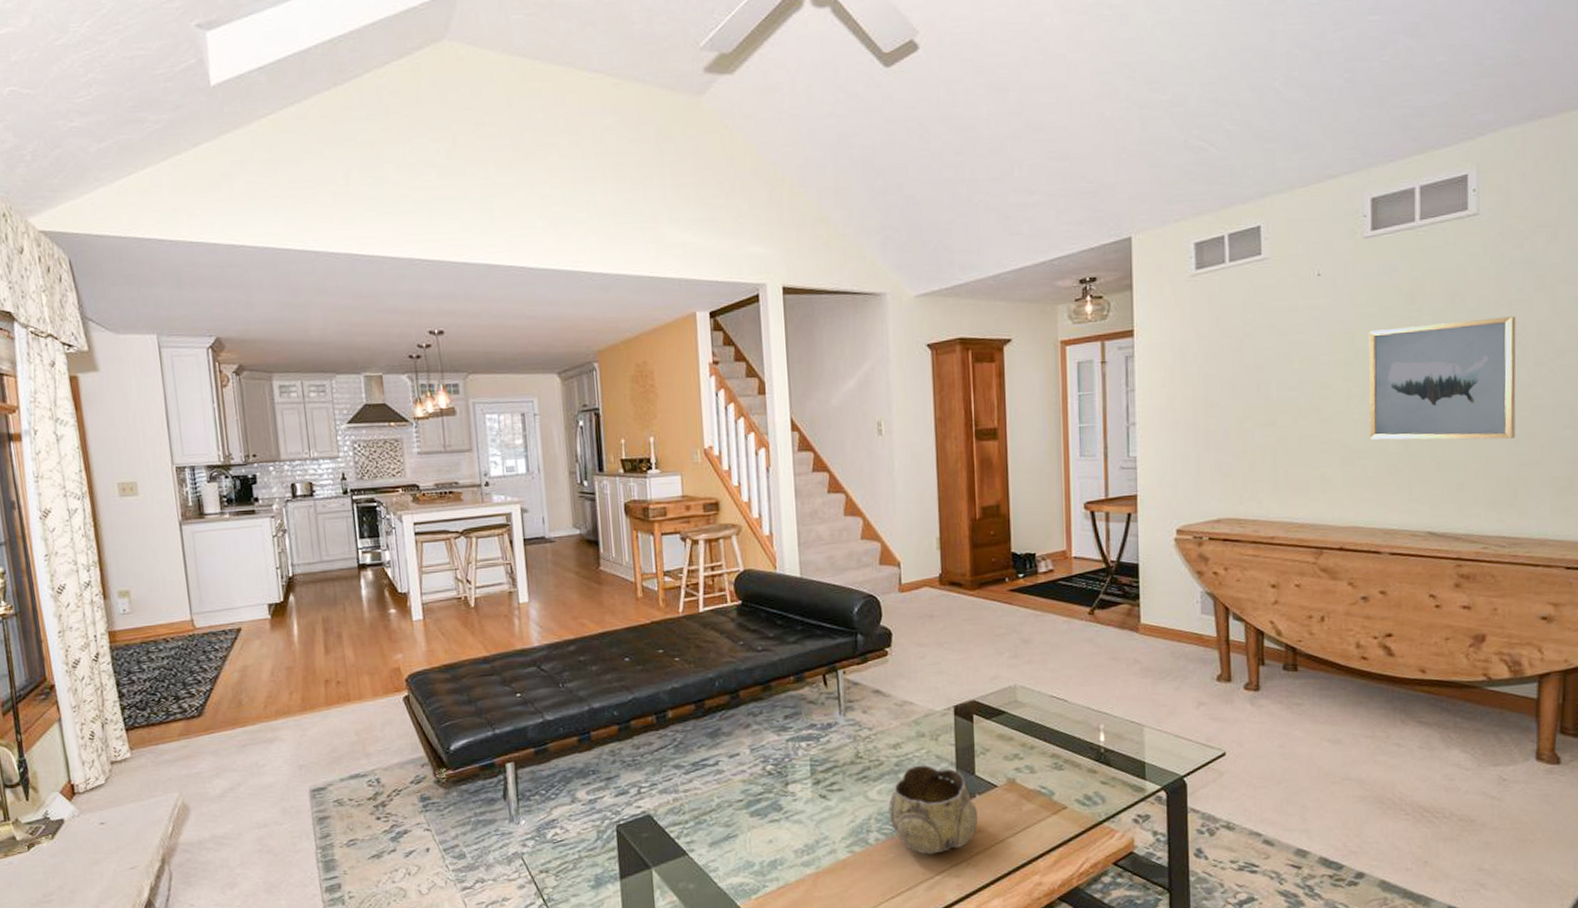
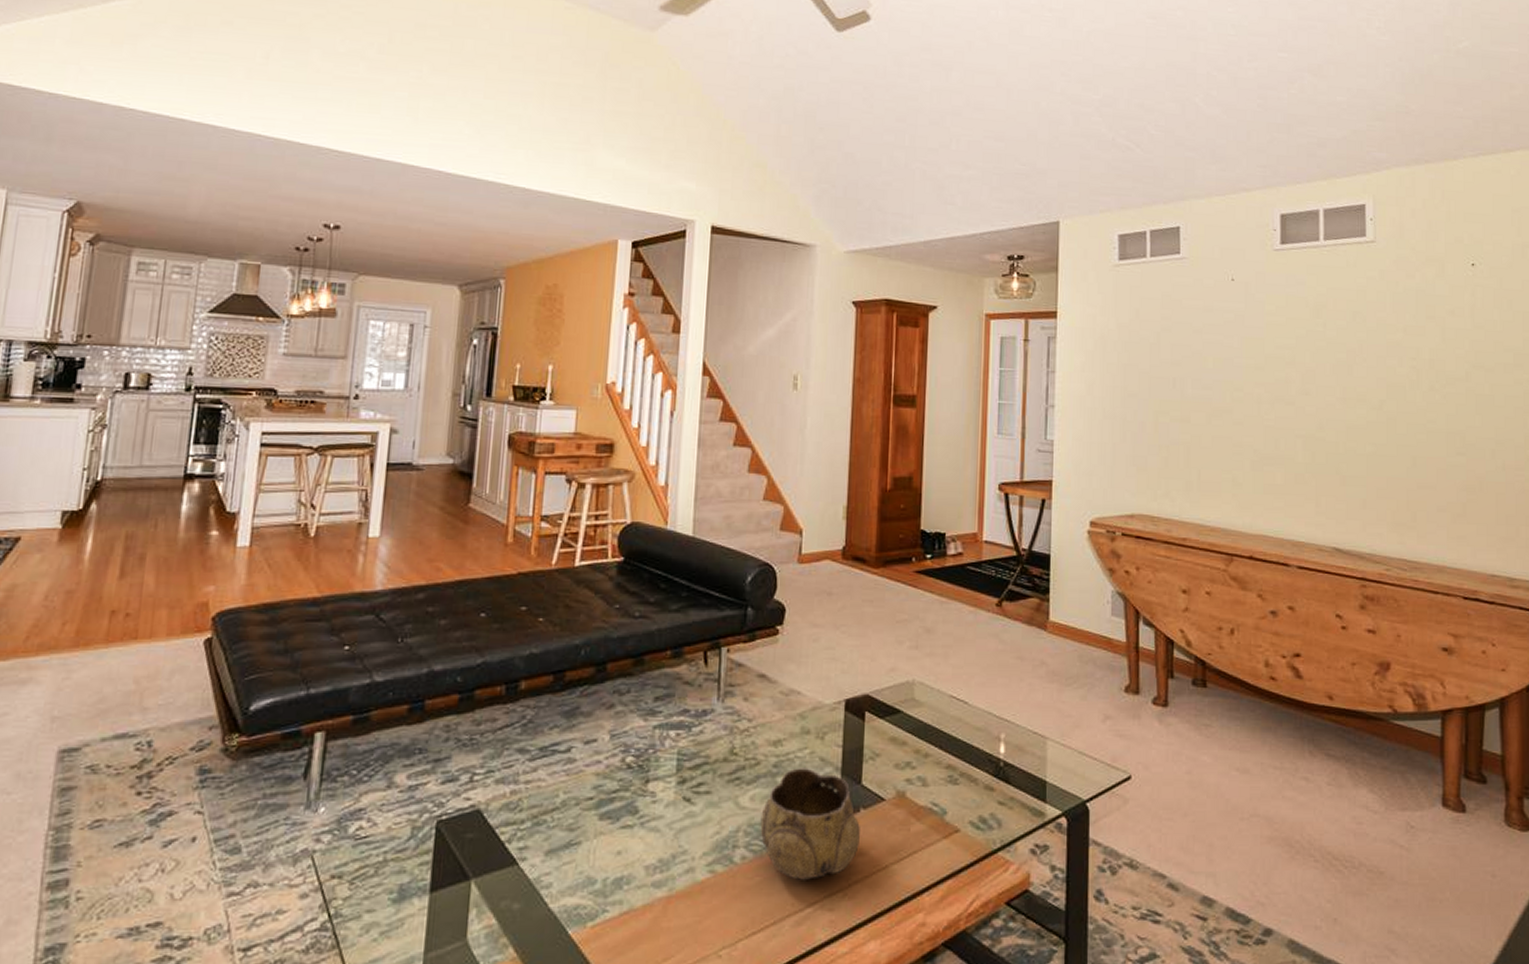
wall art: present [1368,316,1516,440] -> none [1277,339,1413,460]

